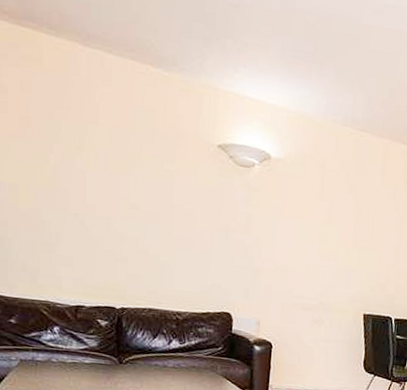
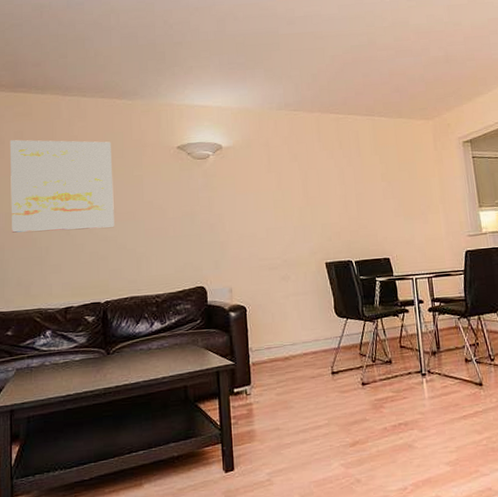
wall art: none [14,91,139,227] -> present [9,140,114,233]

